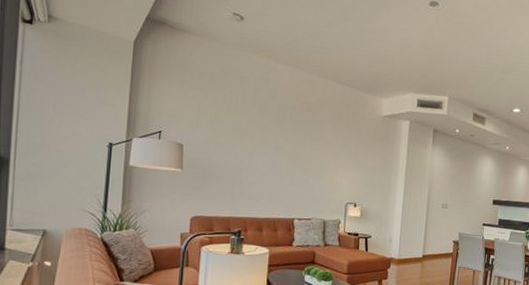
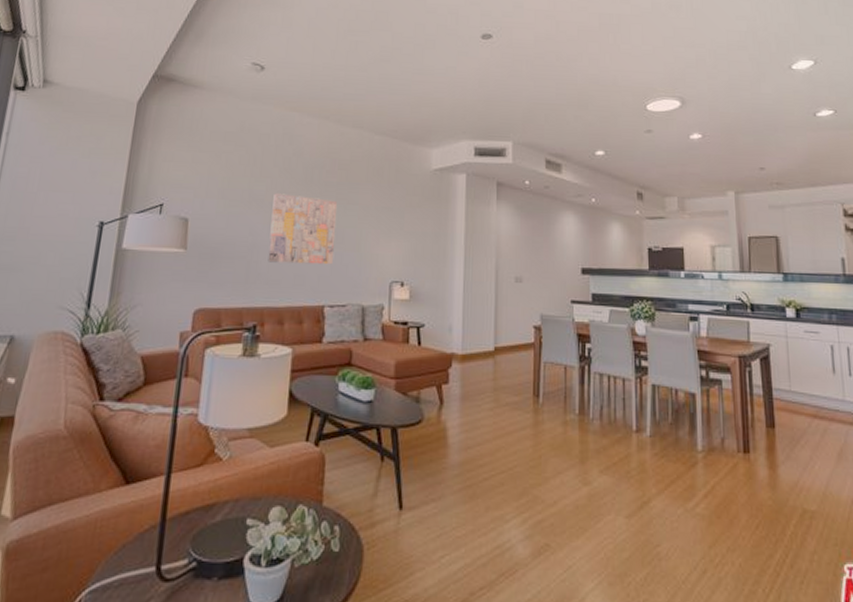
wall art: none [249,127,306,188] -> present [268,193,338,265]

